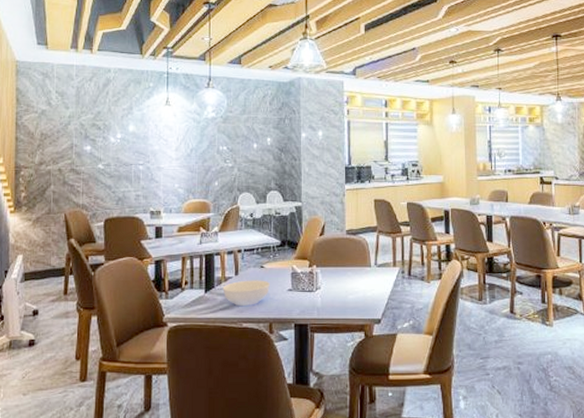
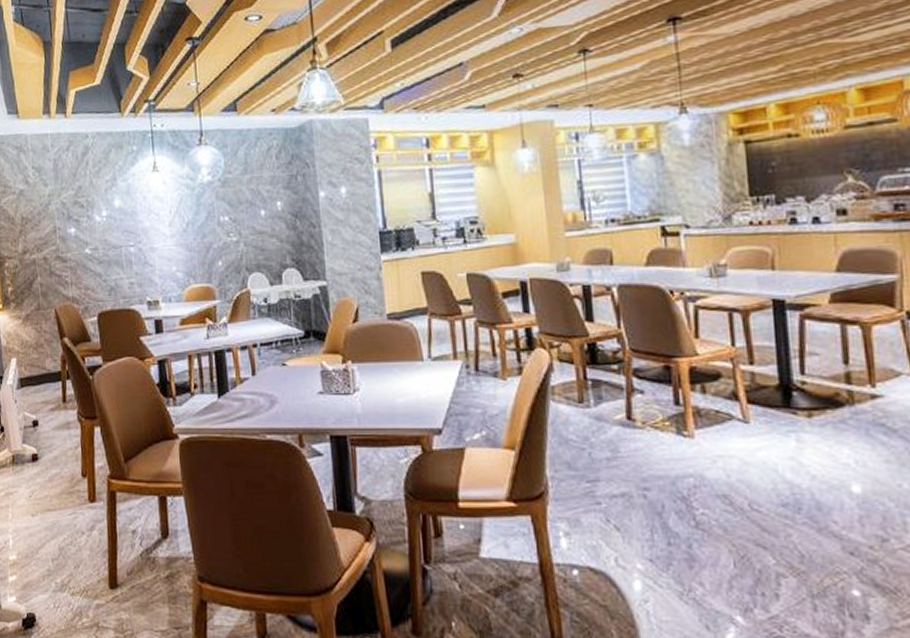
bowl: present [222,280,271,307] -> none [238,381,296,414]

